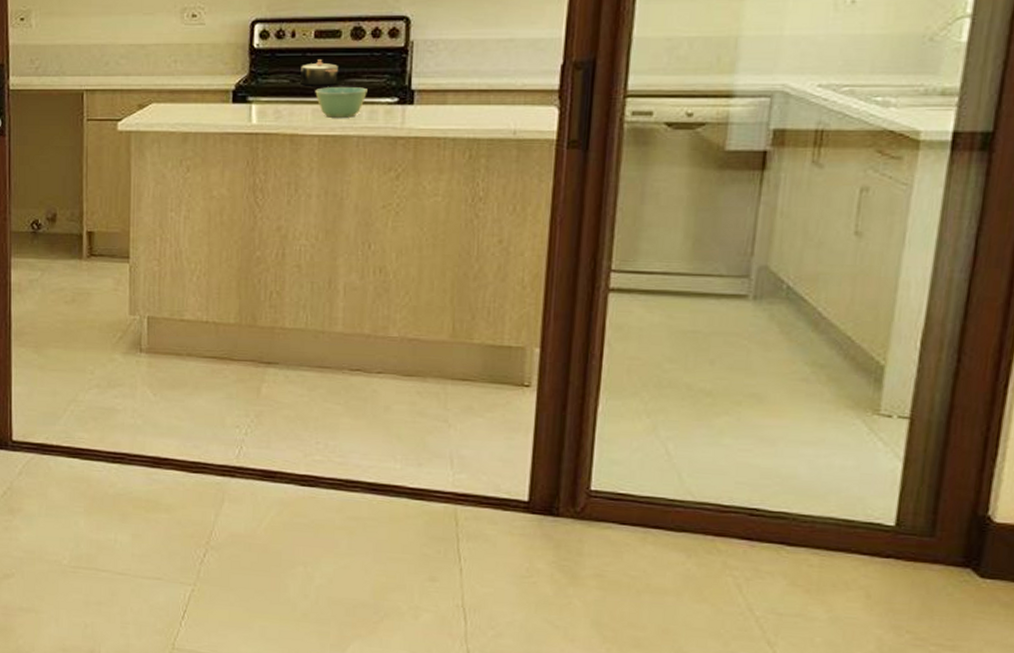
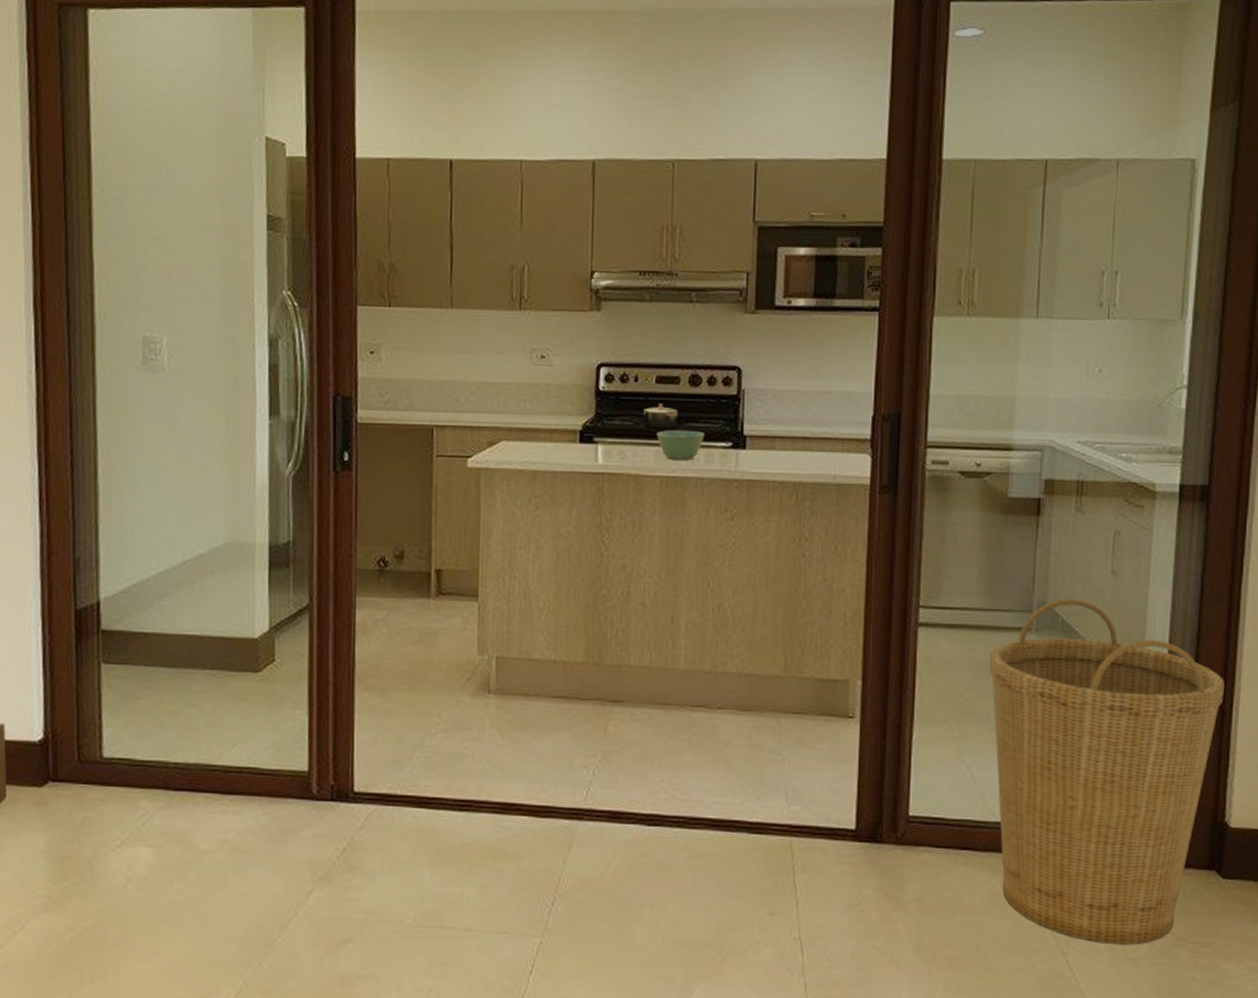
basket: none [693,263,999,641] -> present [989,599,1224,945]

